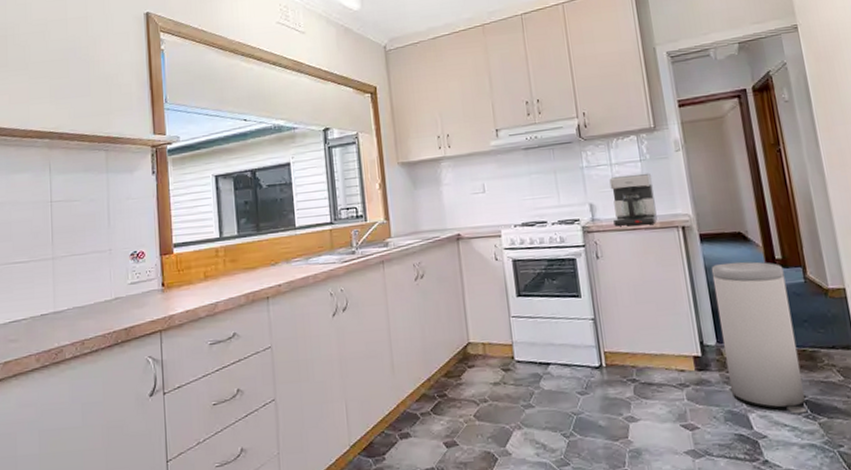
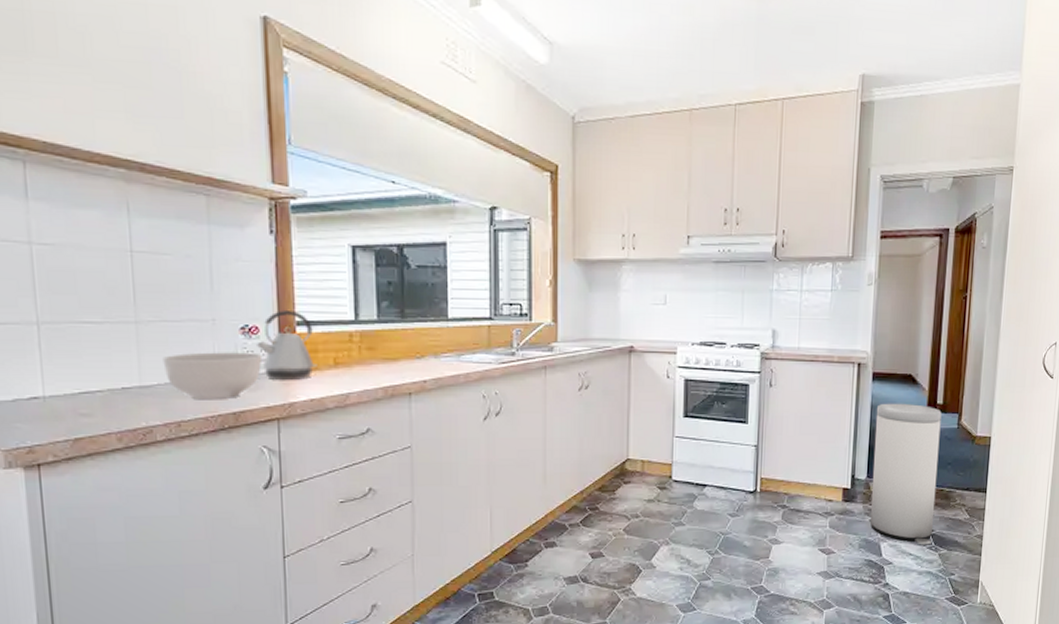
bowl: none [72,274,148,320] -> present [162,352,263,400]
kettle: none [143,235,191,296] -> present [257,311,318,380]
coffee maker: present [609,173,657,226] -> none [793,303,840,357]

